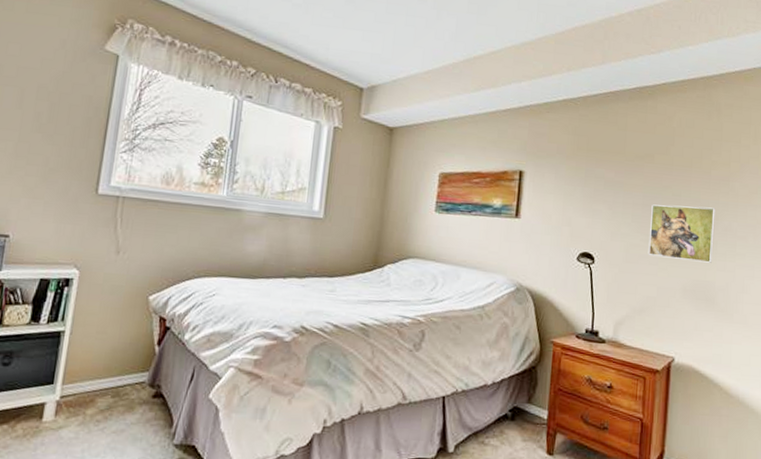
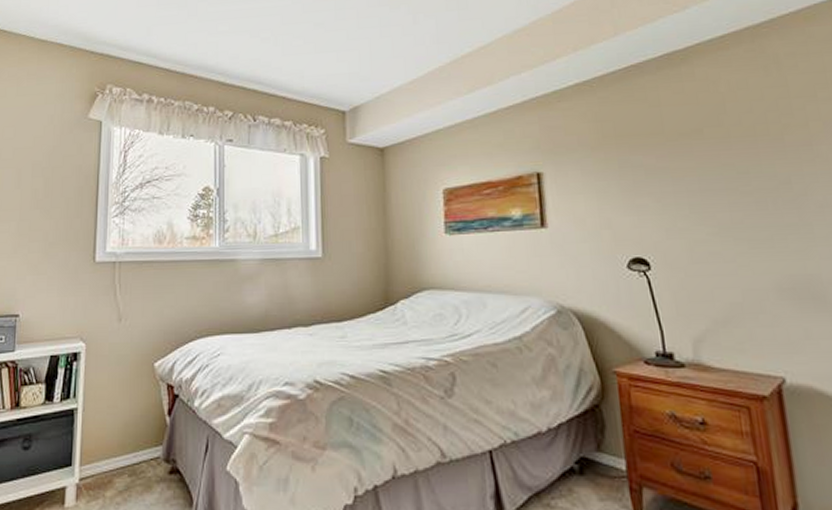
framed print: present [648,204,716,263] -> none [712,181,811,252]

